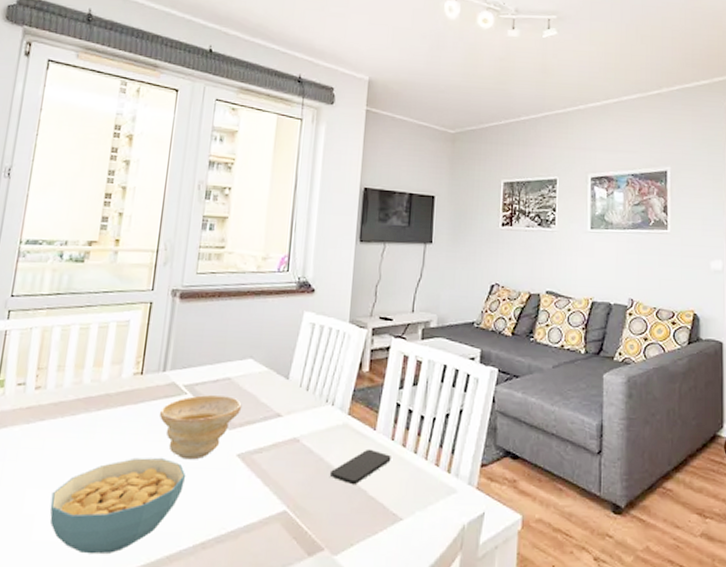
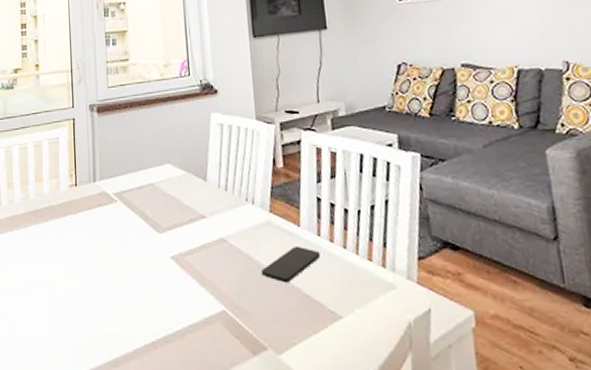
cereal bowl: present [49,458,186,554] -> none [20,263,129,353]
bowl: present [159,395,242,460] -> none [96,201,168,264]

